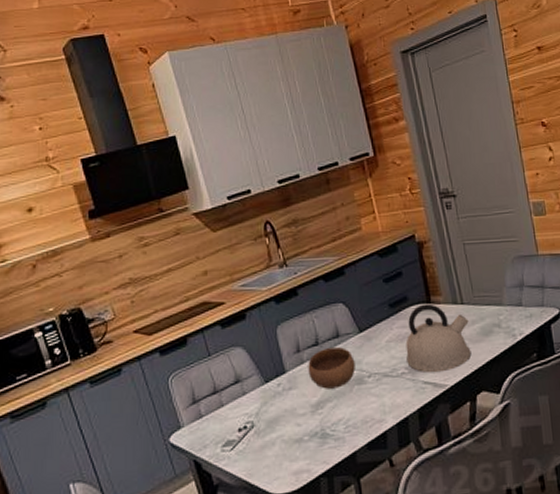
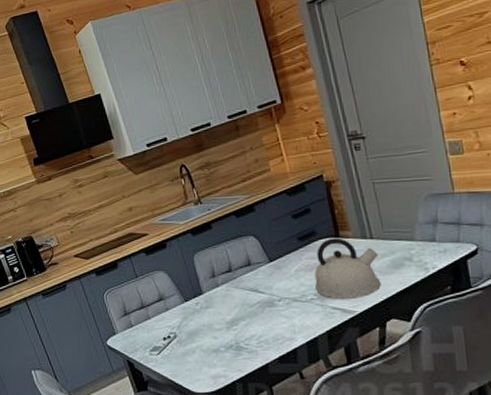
bowl: present [308,346,355,389] -> none [222,273,266,309]

